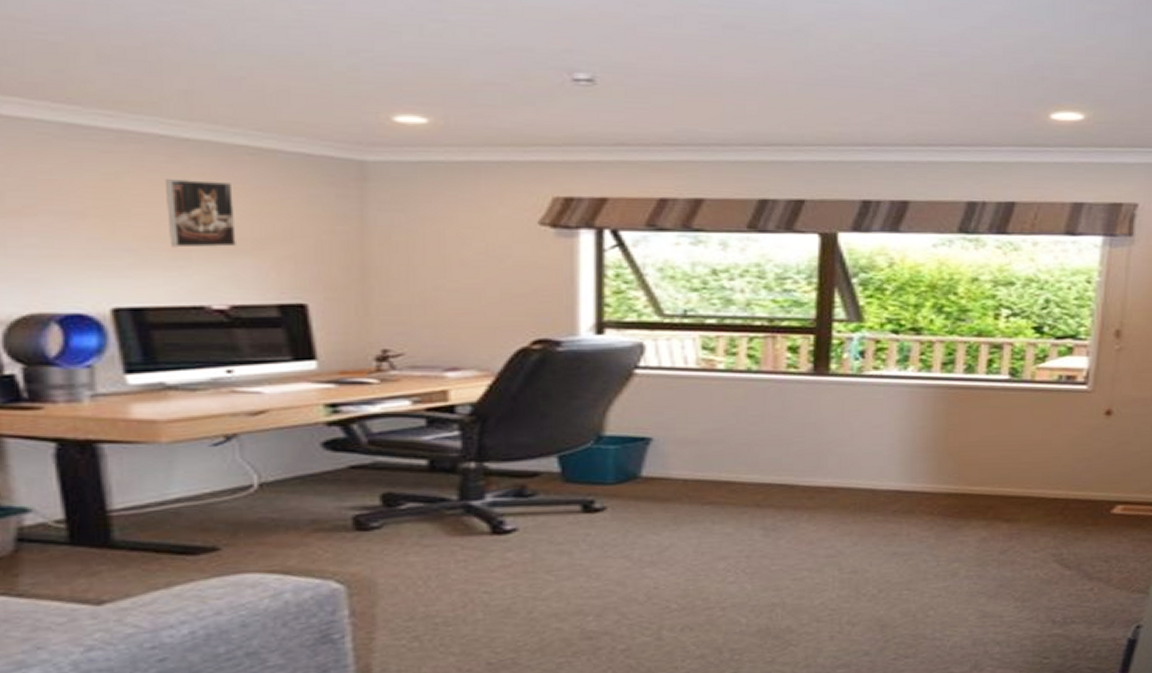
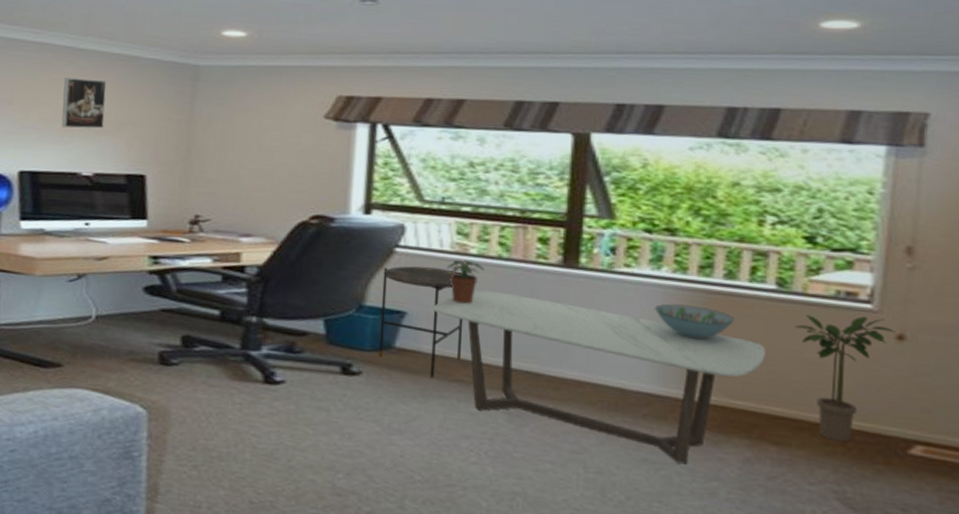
side table: none [623,388,714,504] -> present [379,266,463,379]
coffee table: none [681,406,999,552] -> present [433,290,765,465]
potted plant: none [693,376,734,423] -> present [446,259,485,304]
decorative bowl: none [902,402,973,434] -> present [655,303,734,340]
potted plant: none [1024,397,1106,511] -> present [794,315,897,442]

